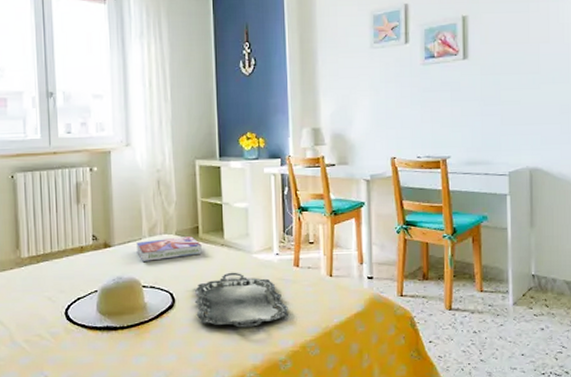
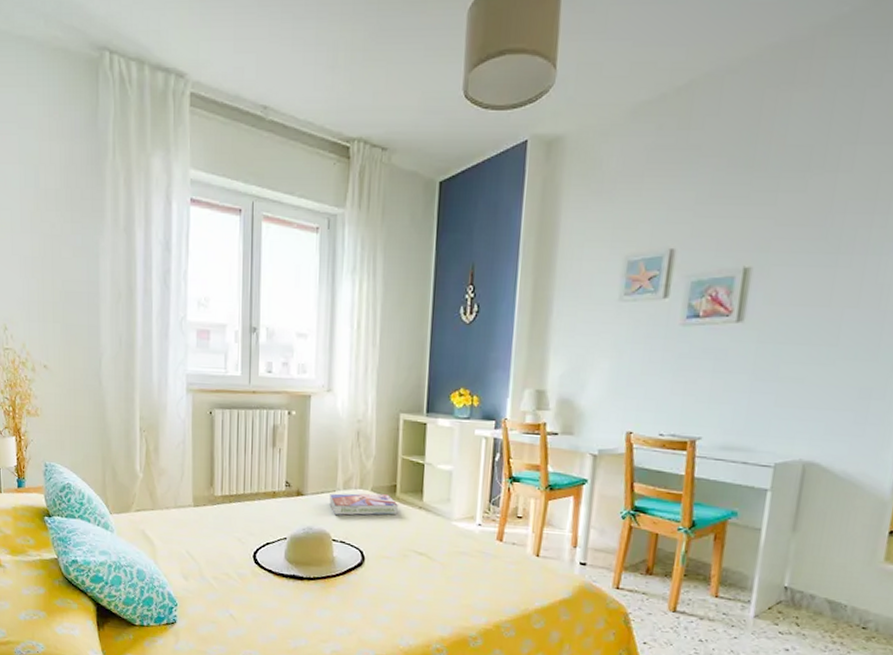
serving tray: present [194,272,288,328] -> none [385,537,485,598]

